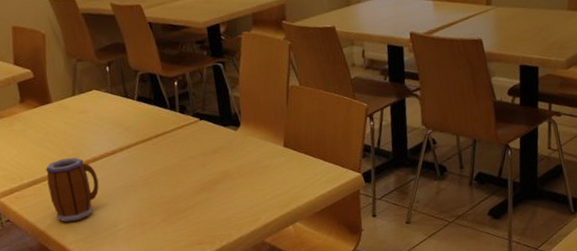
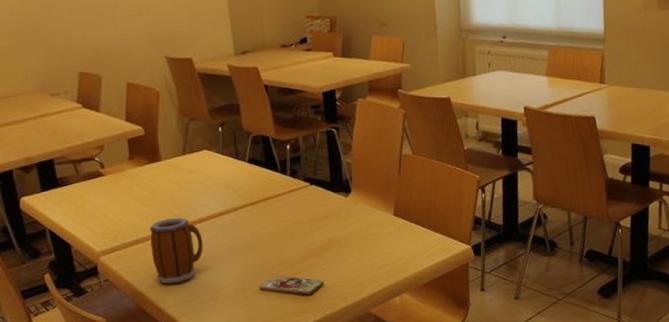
smartphone: none [155,209,219,227] -> present [259,275,324,295]

